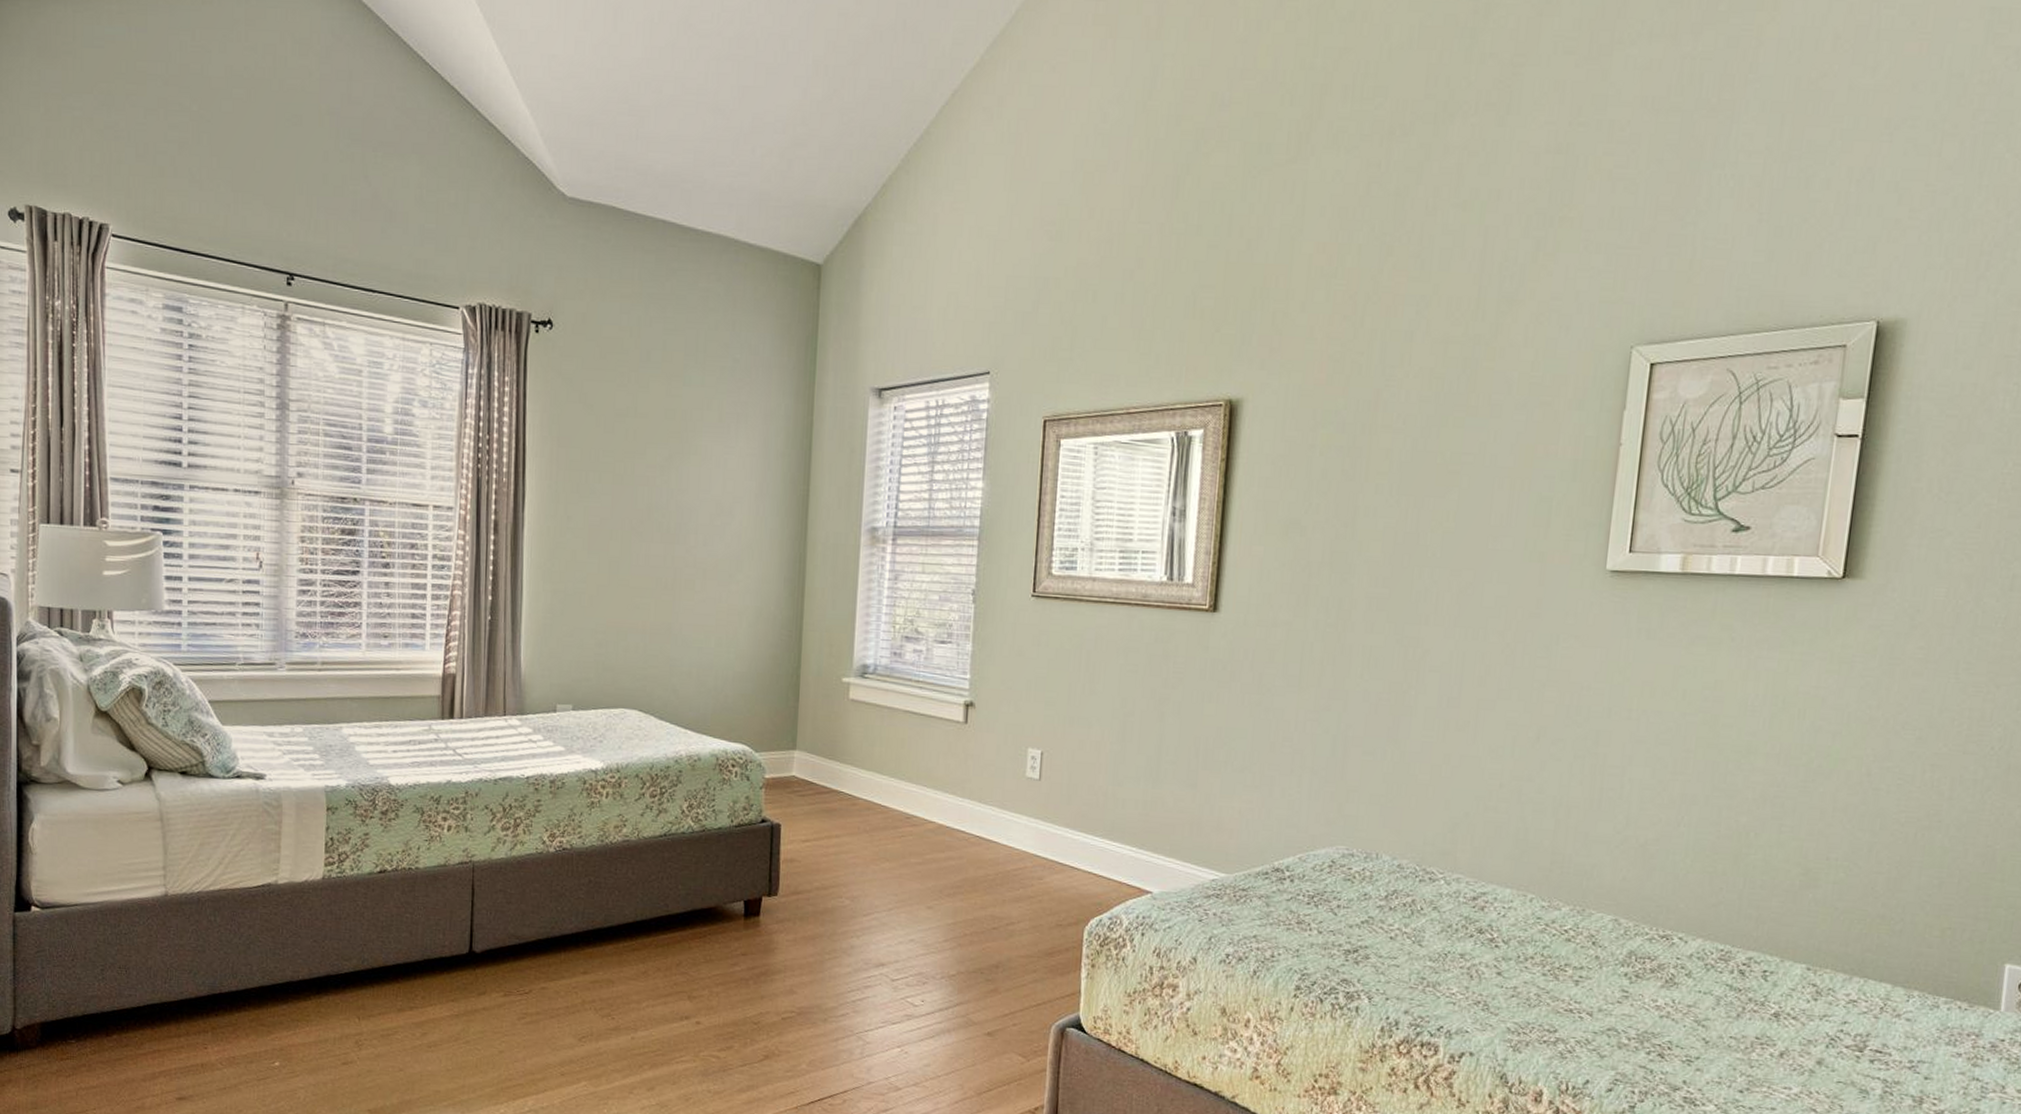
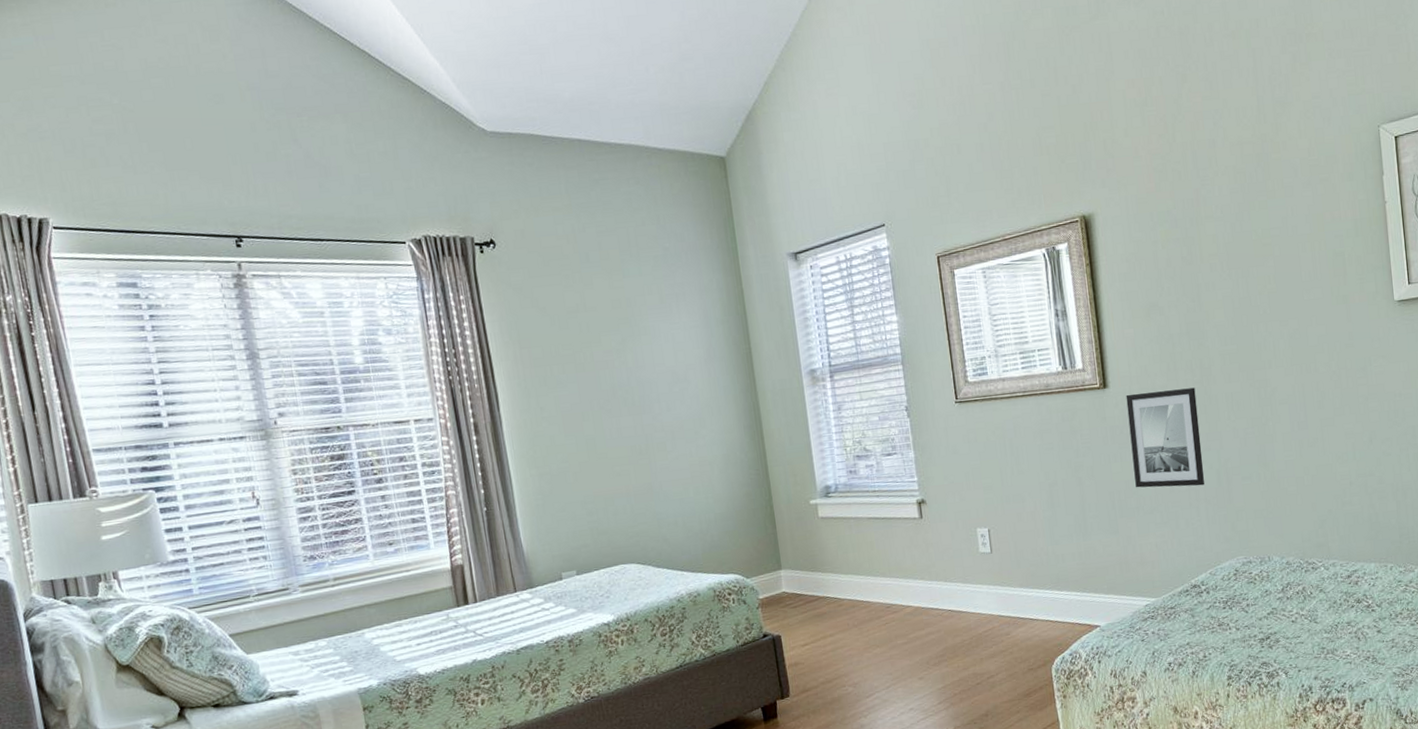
wall art: none [1229,624,1326,751] -> present [1126,387,1204,488]

